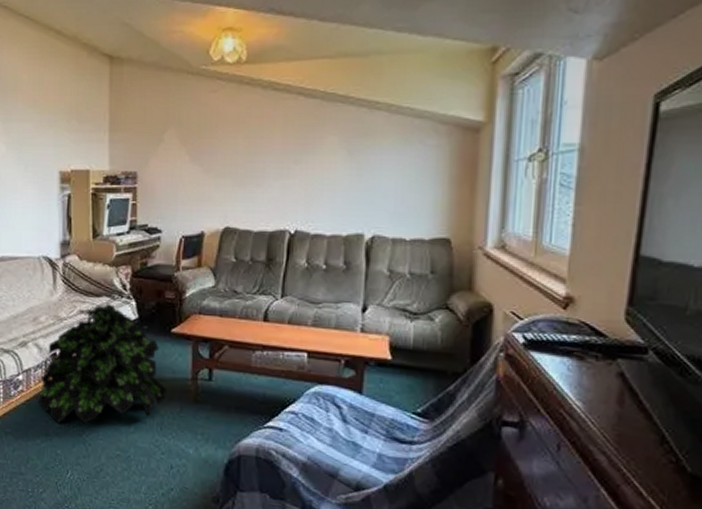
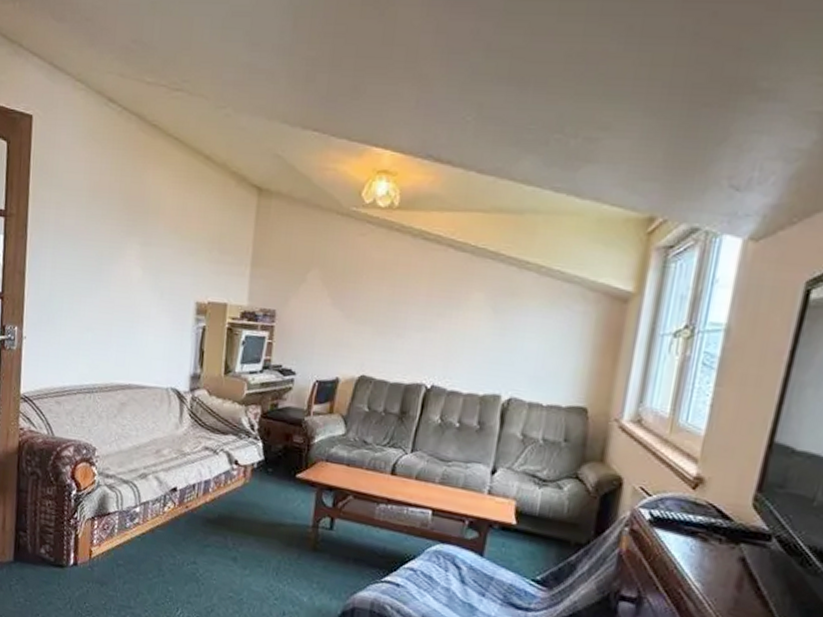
potted plant: present [39,304,166,424] -> none [154,442,286,563]

